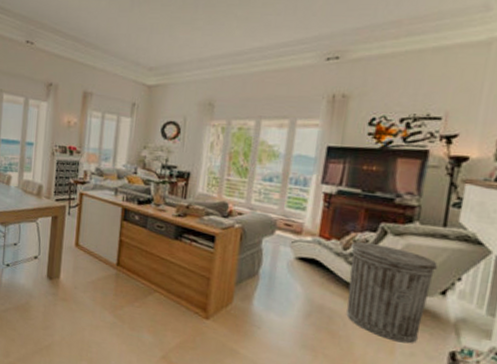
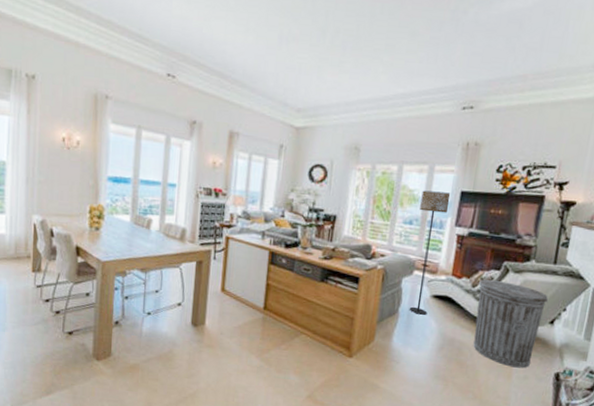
floor lamp: none [270,146,316,278] -> present [409,190,451,315]

